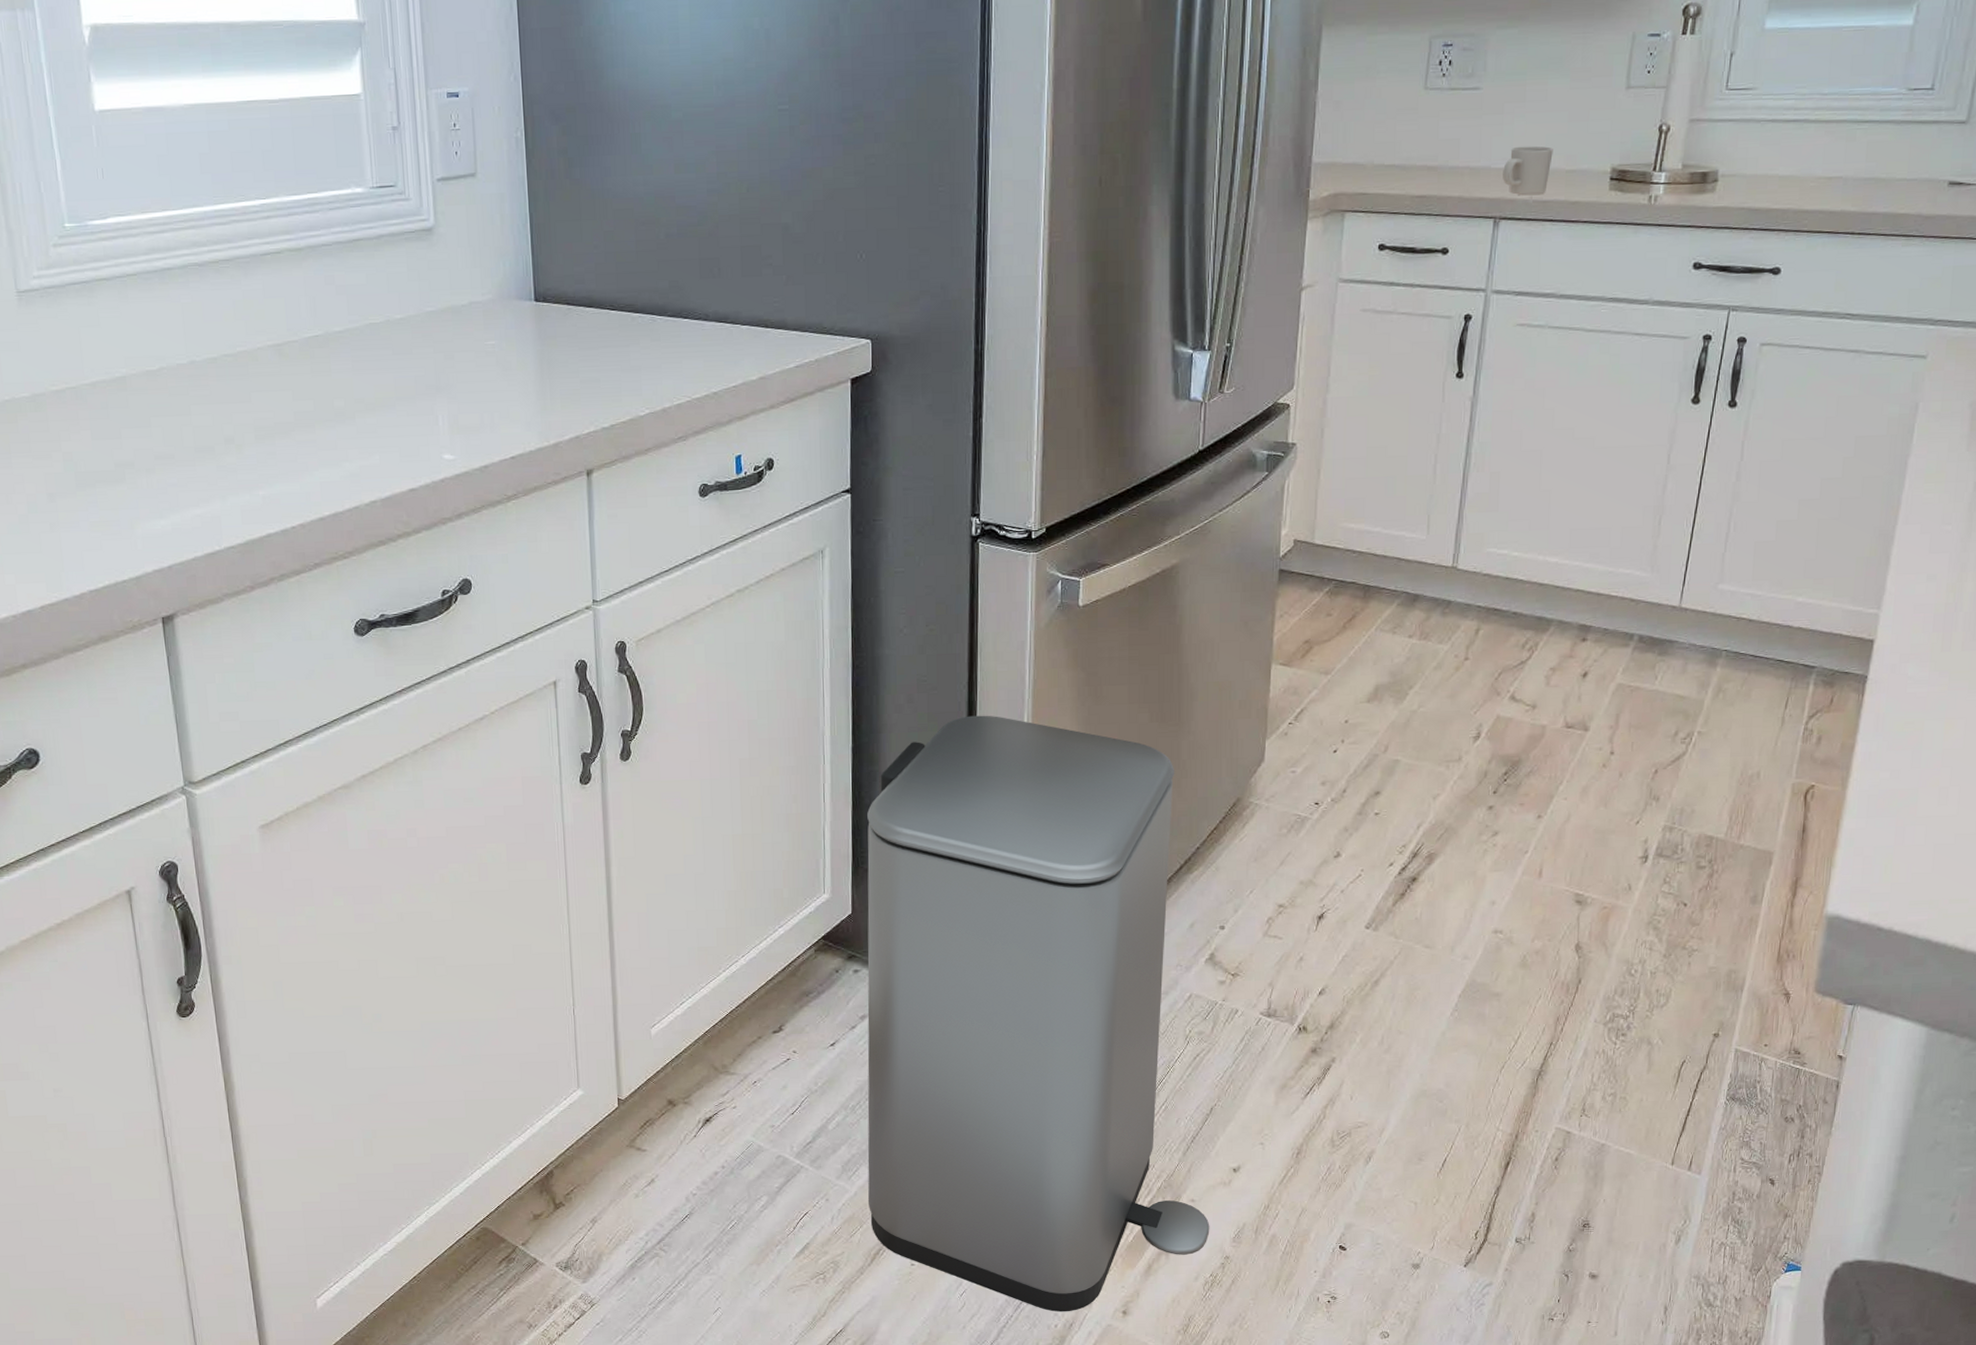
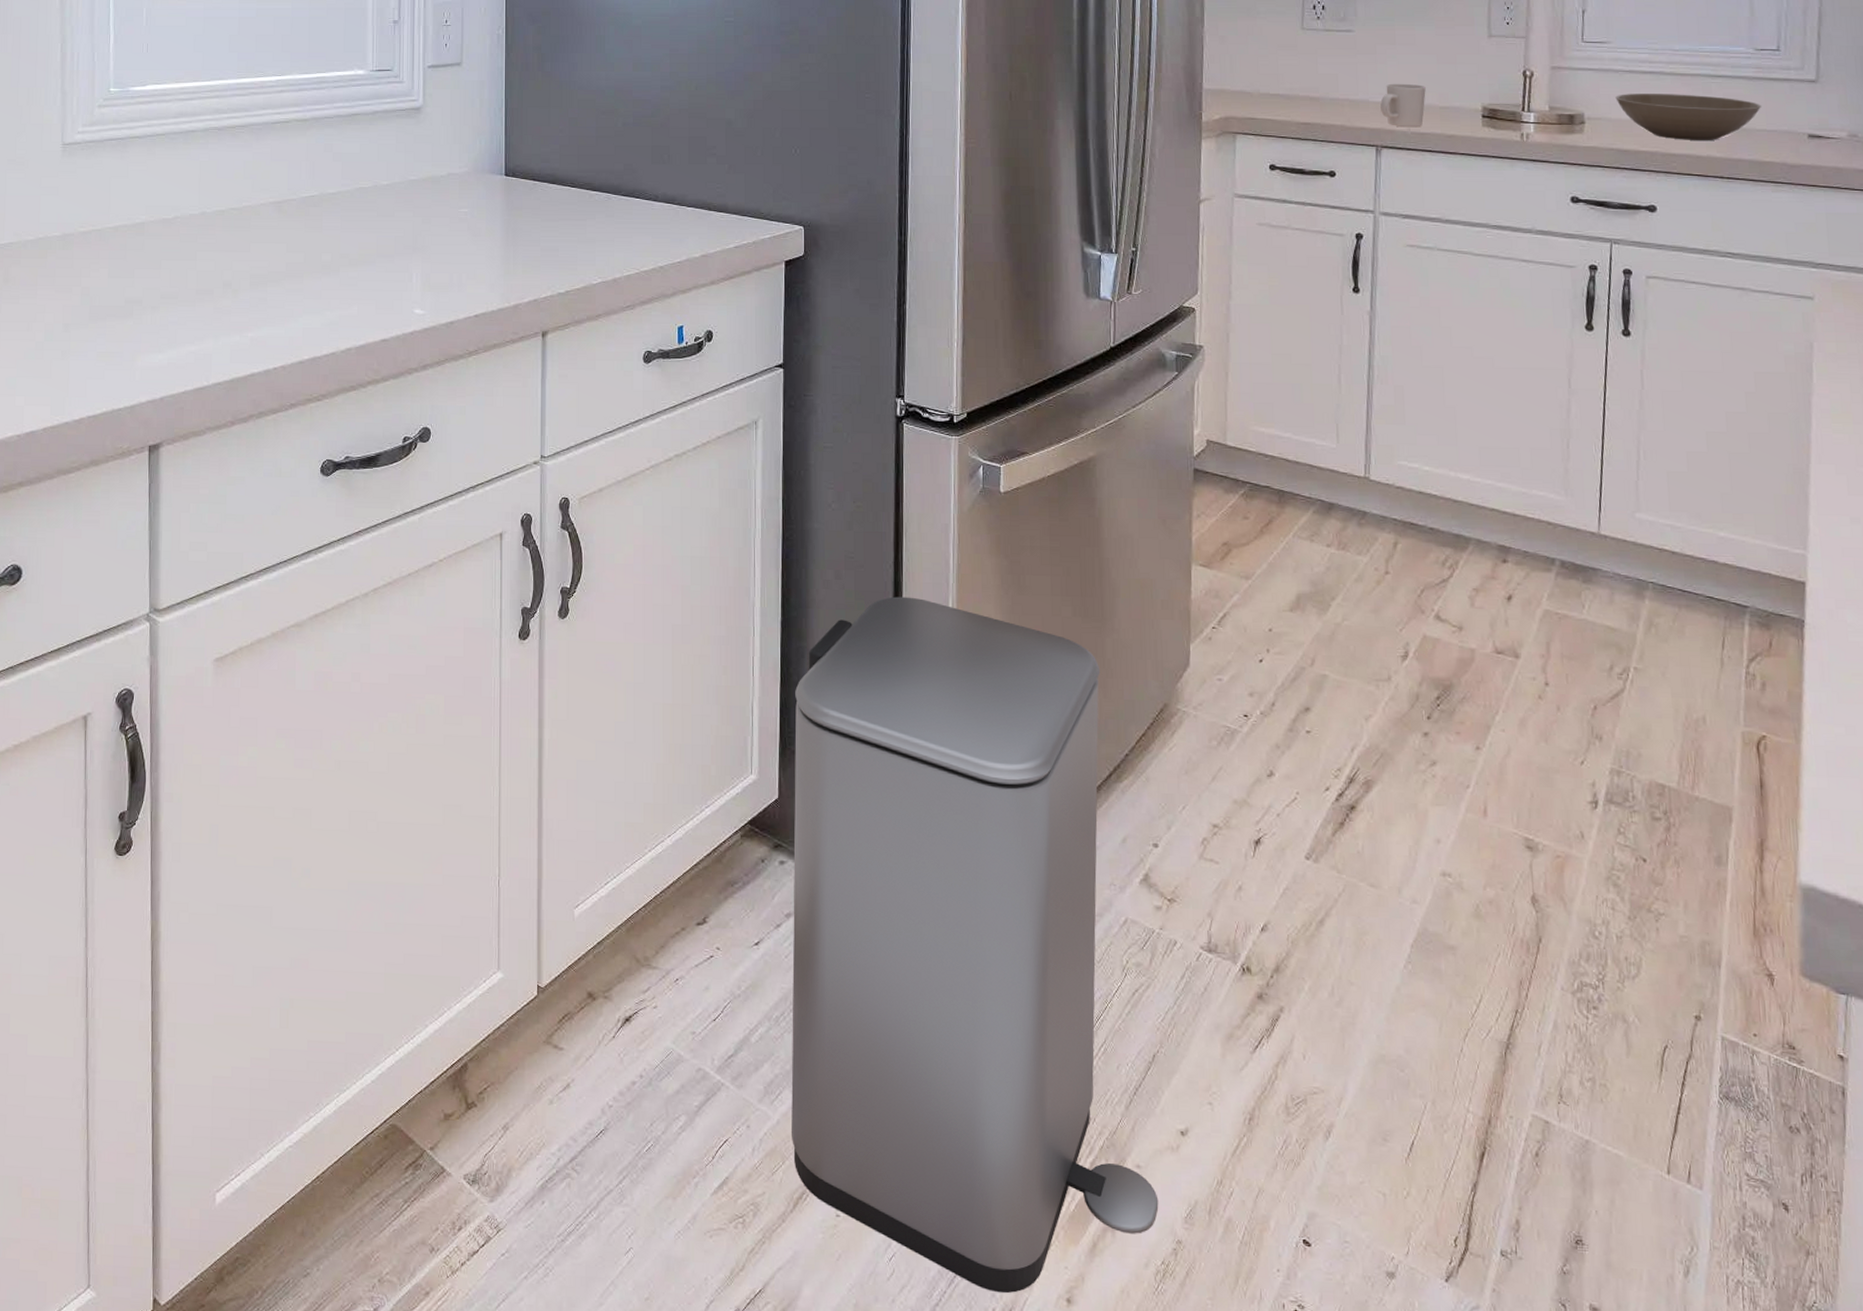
bowl: none [1753,143,1905,195] -> present [1615,94,1761,140]

